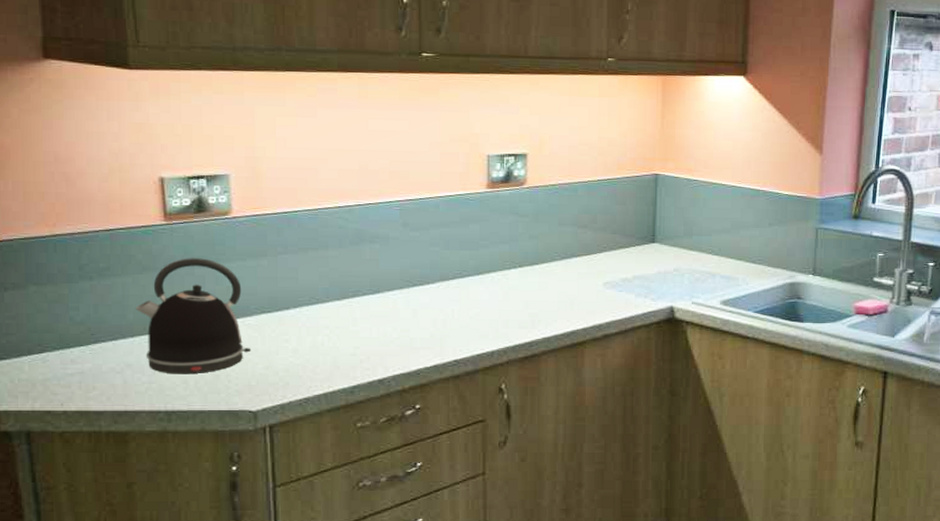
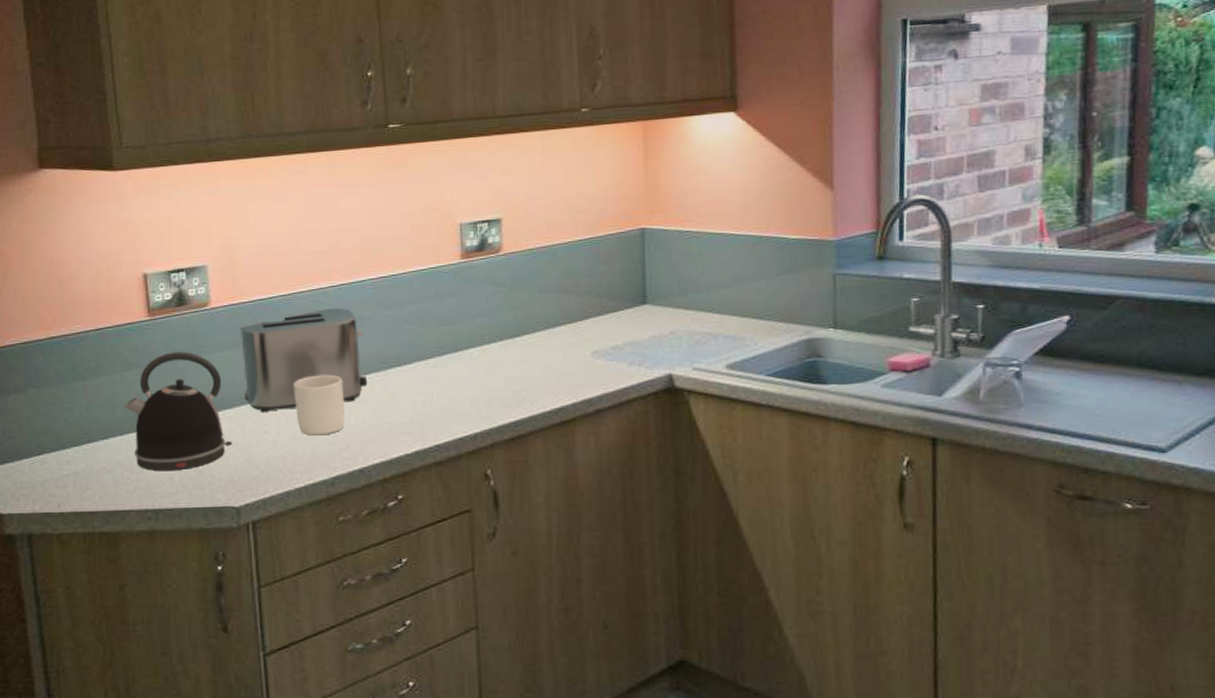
toaster: none [262,225,391,321] -> present [239,307,368,412]
mug: none [315,289,367,346] -> present [292,374,345,436]

